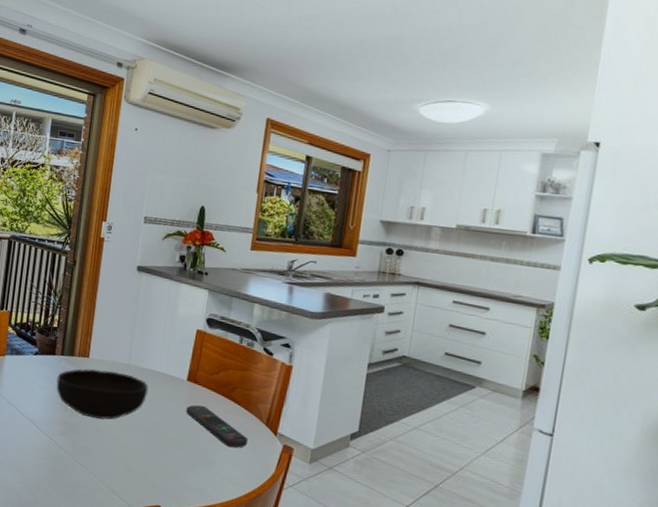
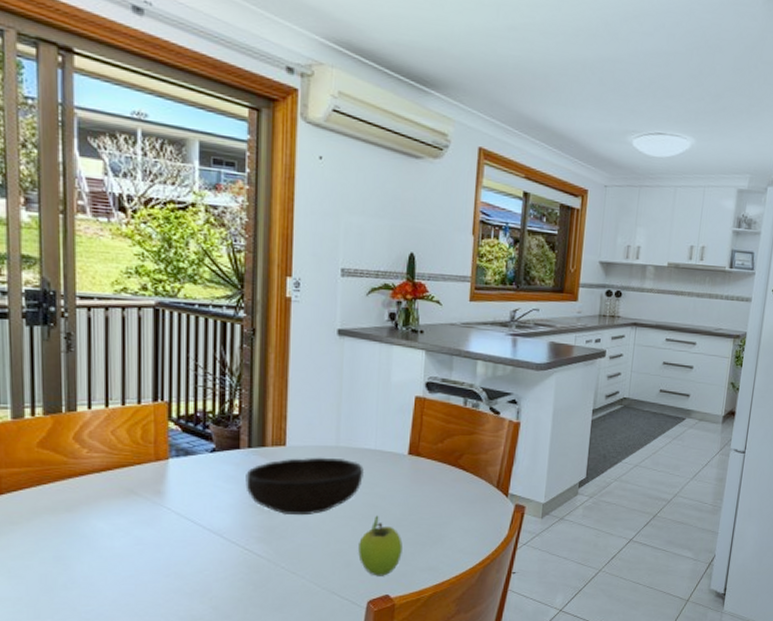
fruit: none [138,430,176,488] -> present [358,515,403,576]
remote control: present [186,405,248,448] -> none [410,478,480,518]

